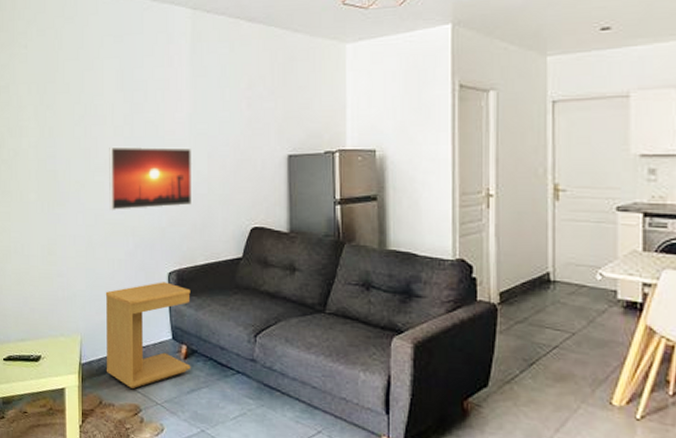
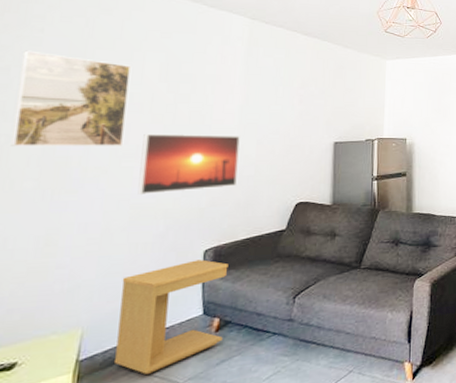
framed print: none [16,67,94,160] -> present [11,50,132,146]

